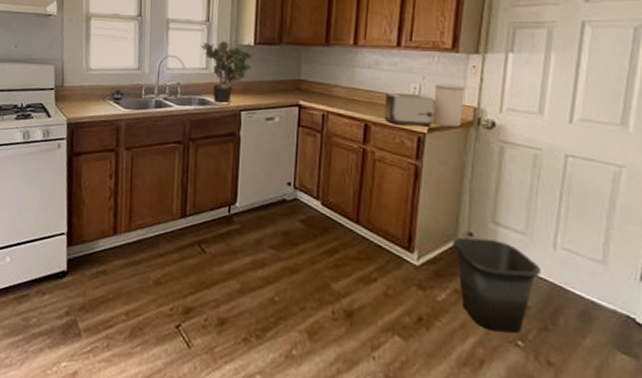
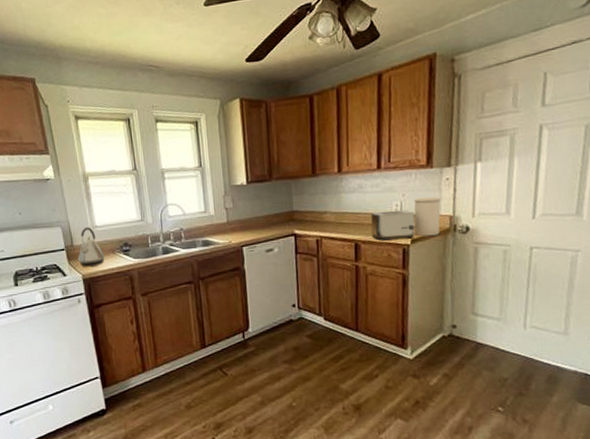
kettle: none [65,68,94,112] -> present [77,226,105,268]
potted plant: present [200,41,253,103] -> none [196,183,248,242]
waste bin: present [452,237,541,334] -> none [439,328,514,403]

